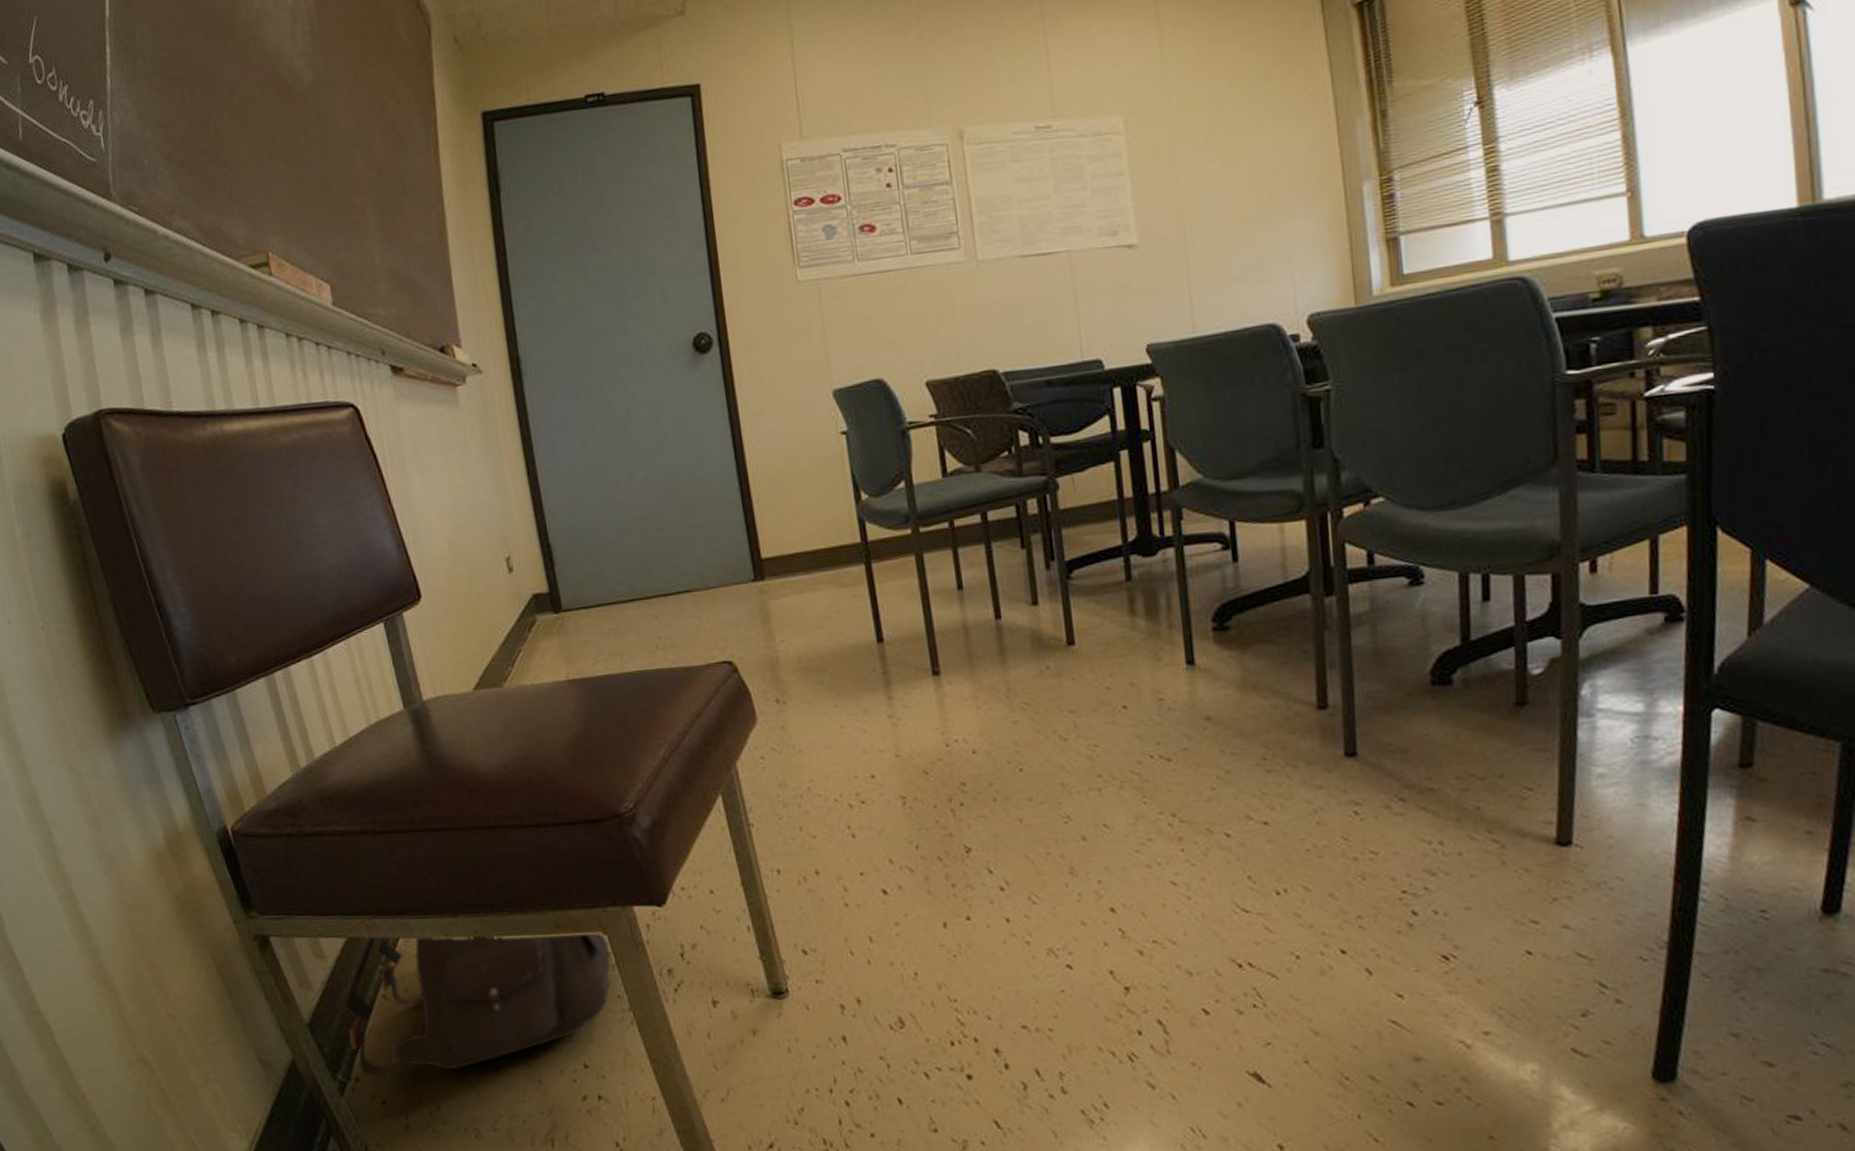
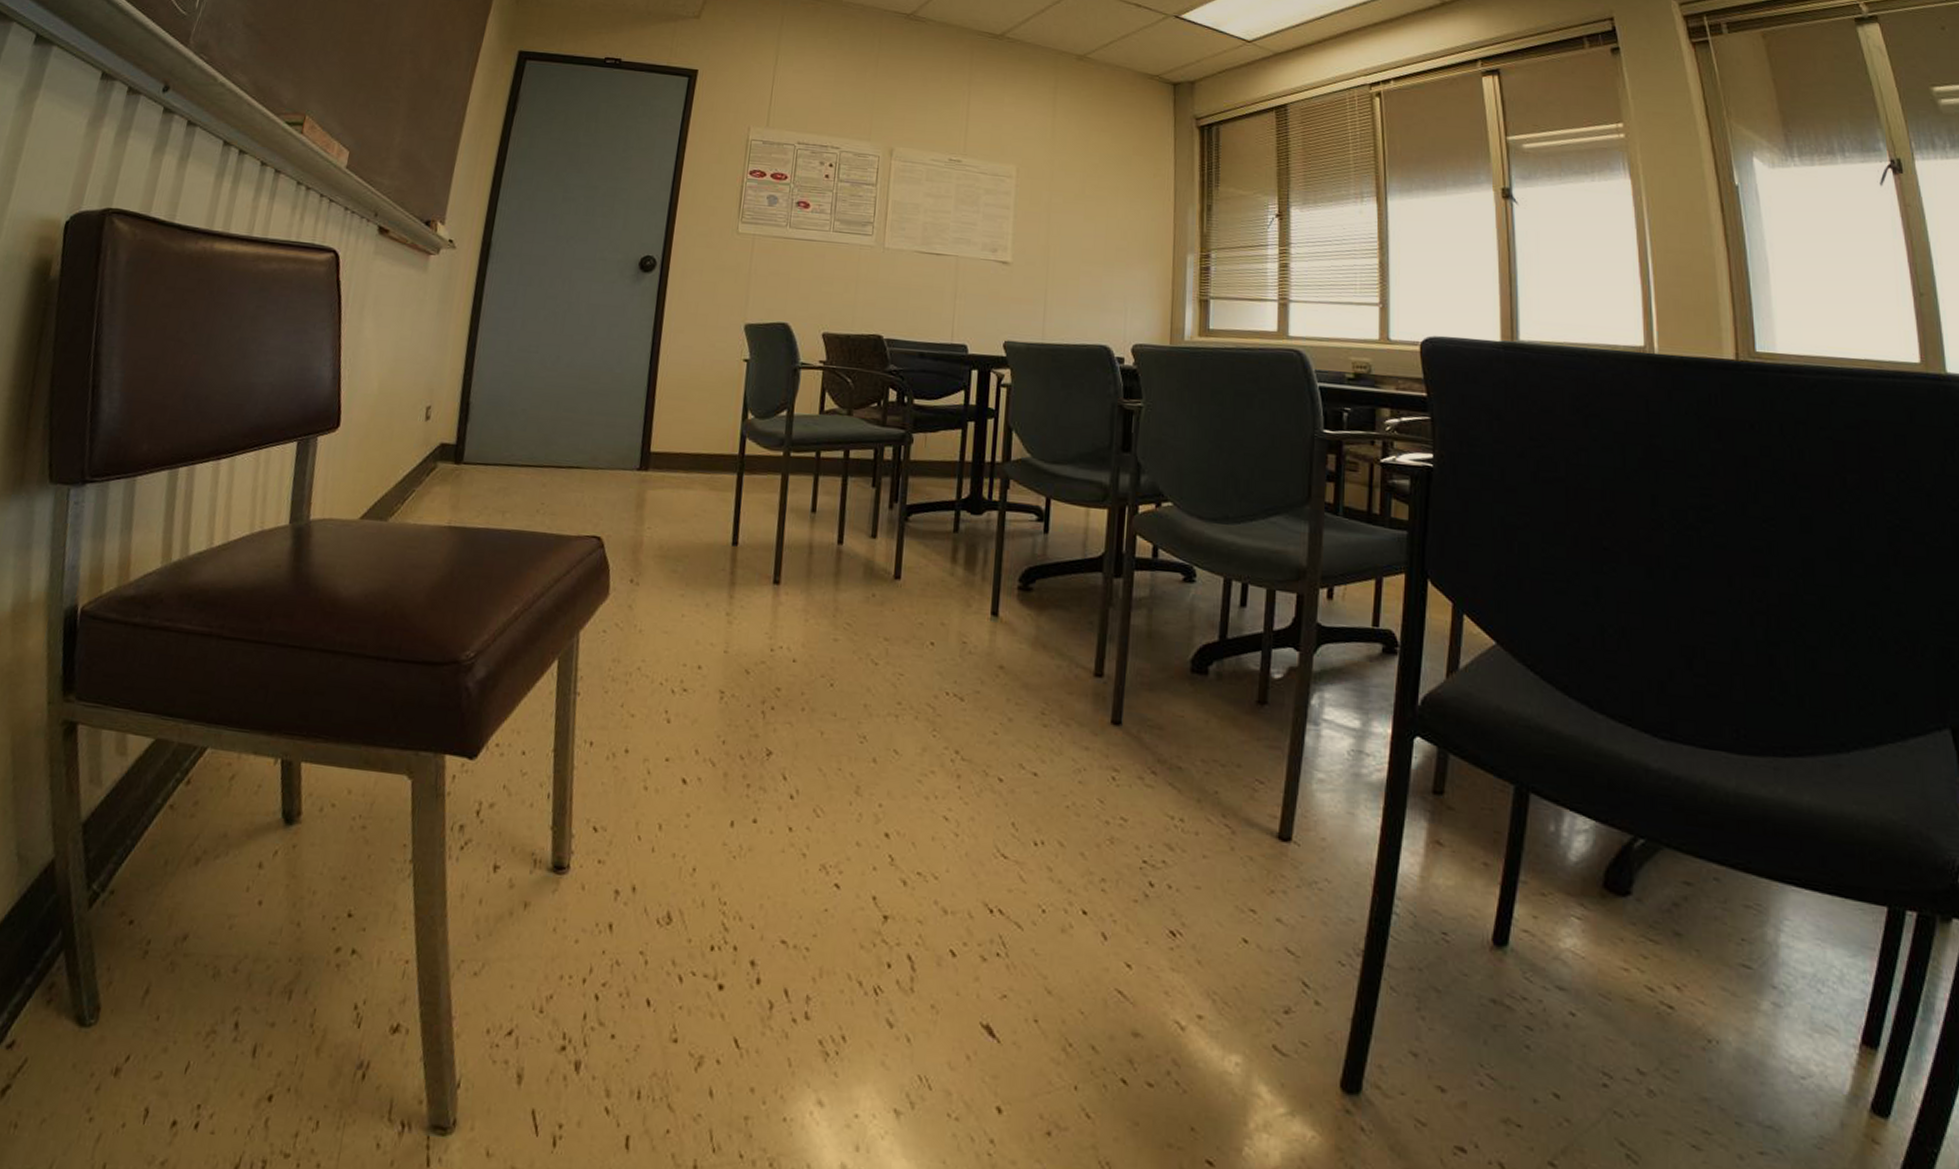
satchel: present [345,932,617,1078] -> none [118,740,412,898]

